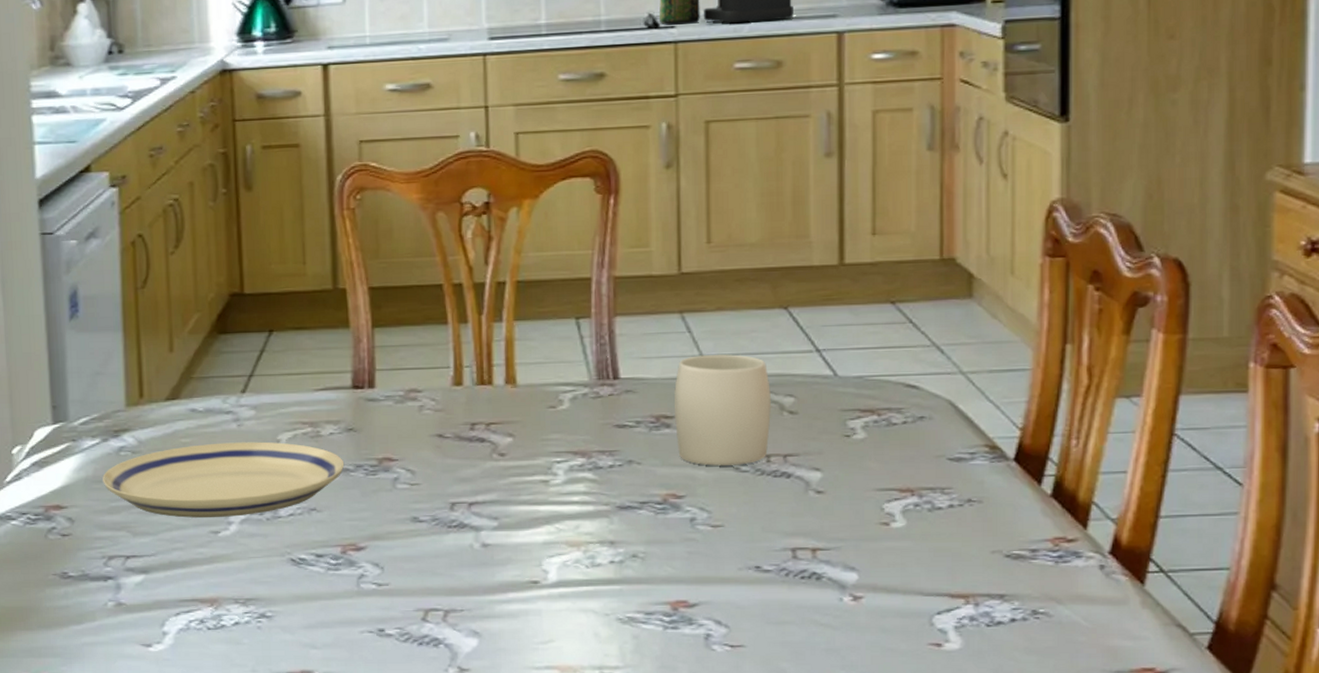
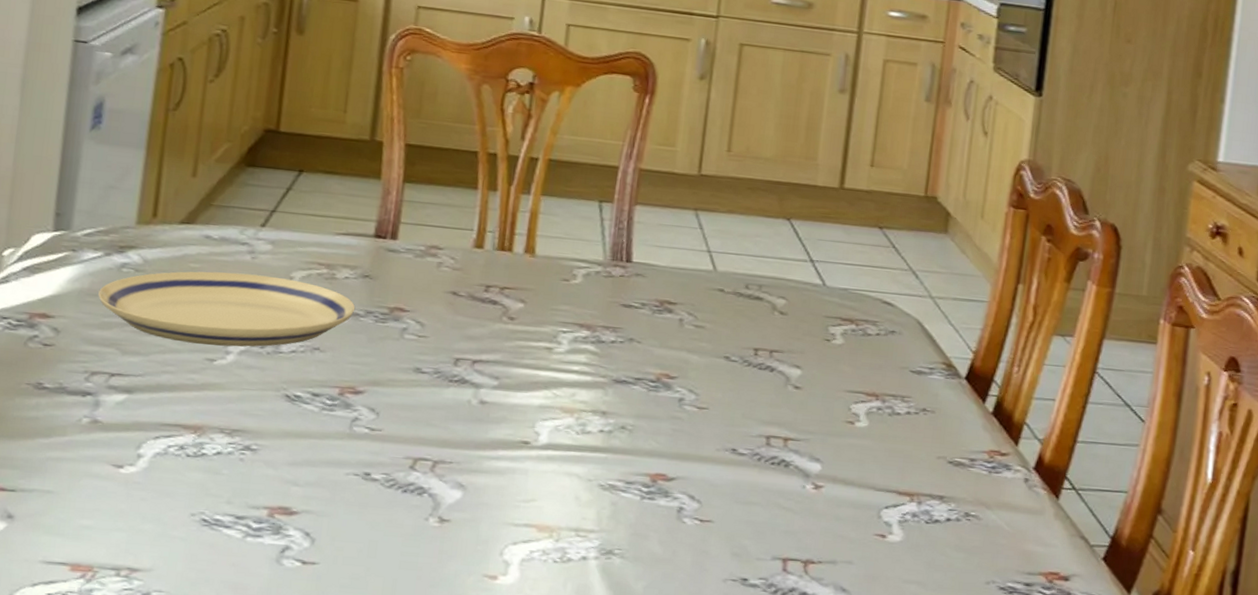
mug: present [673,354,772,466] -> none [676,250,766,355]

